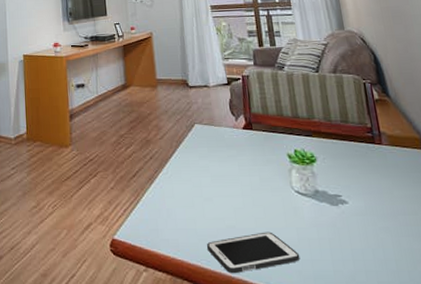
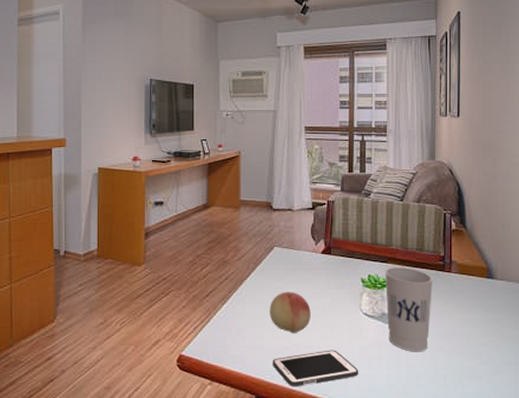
fruit: none [197,170,241,214] -> present [269,292,311,333]
cup: none [311,141,372,234] -> present [385,267,433,352]

